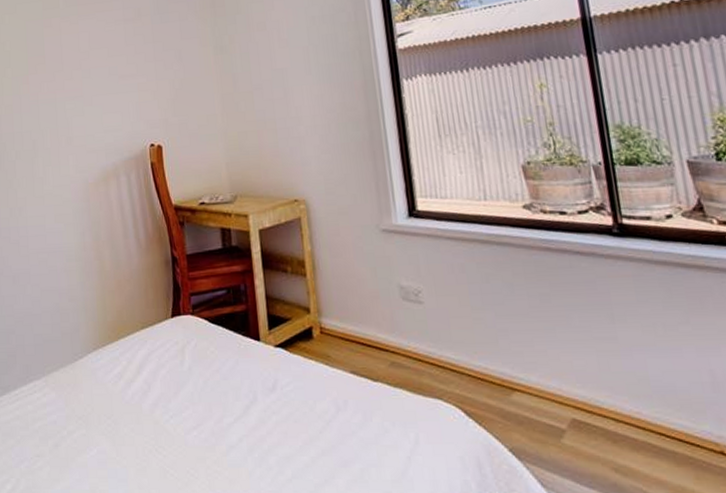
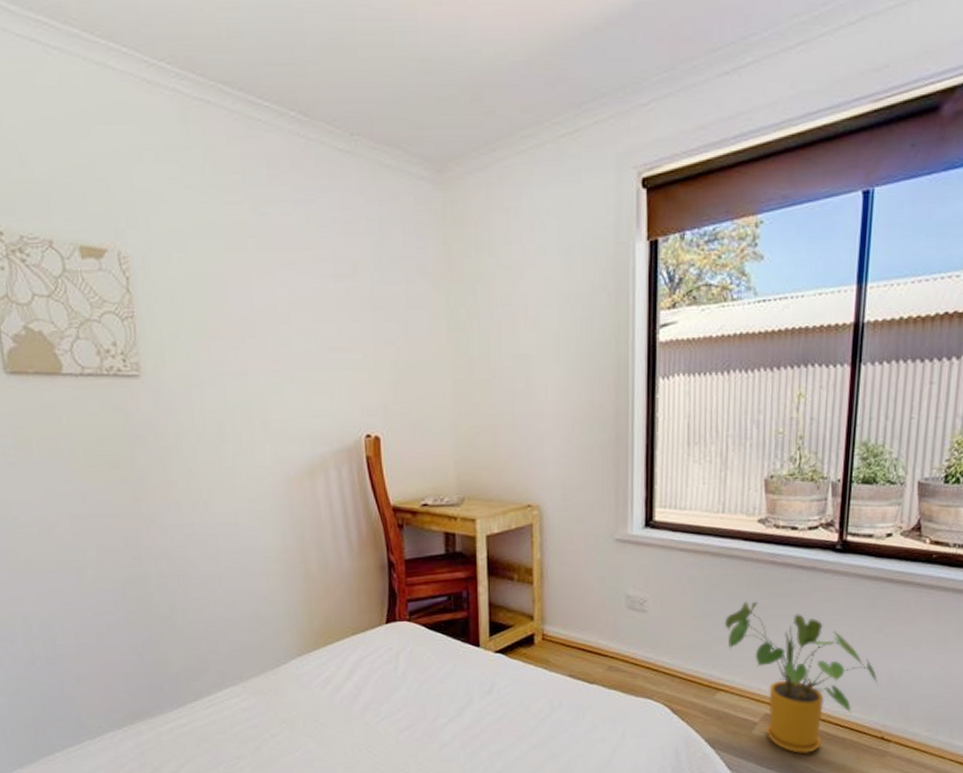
house plant: none [506,290,700,471] -> present [724,601,879,754]

